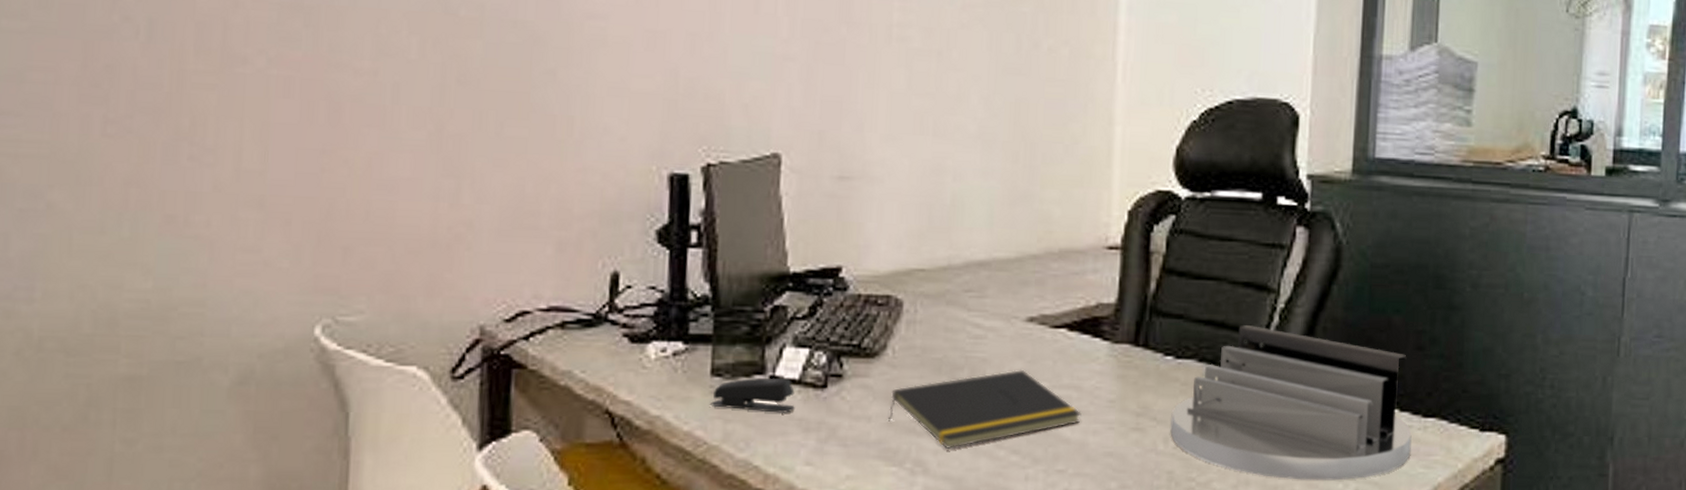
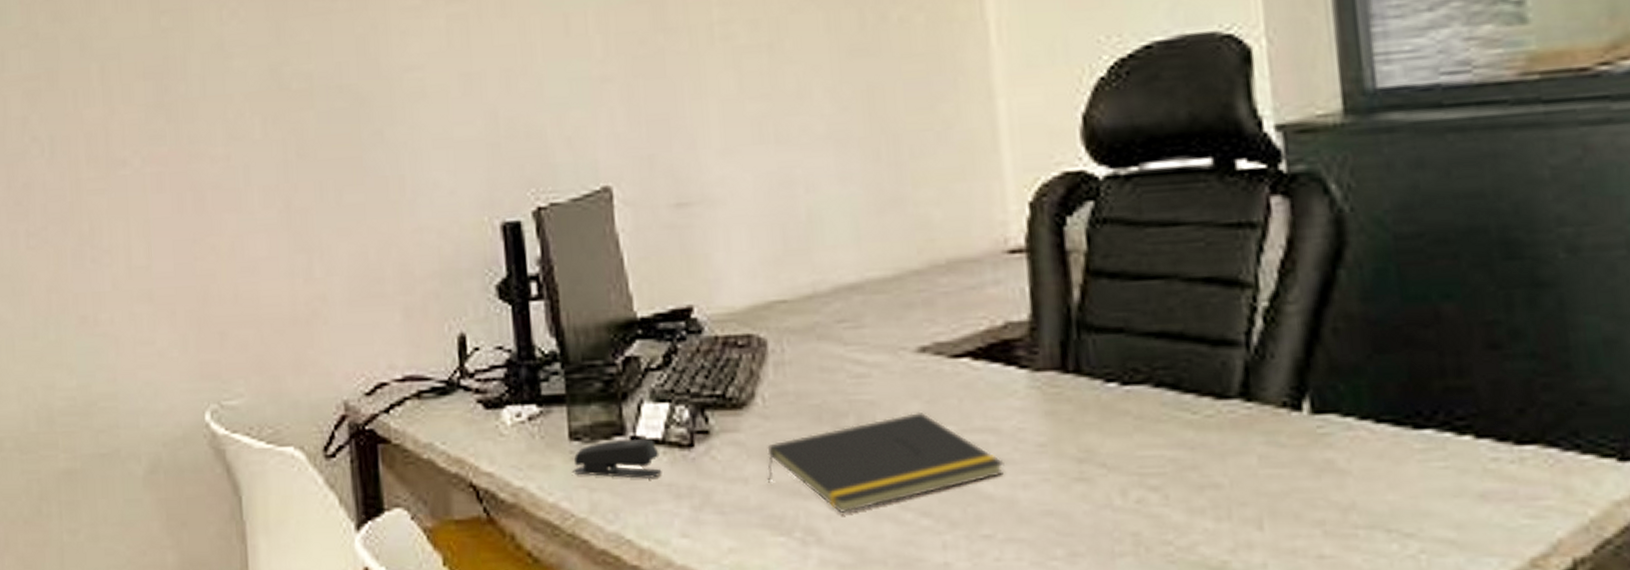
desk organizer: present [1170,325,1412,481] -> none [1125,334,1504,540]

